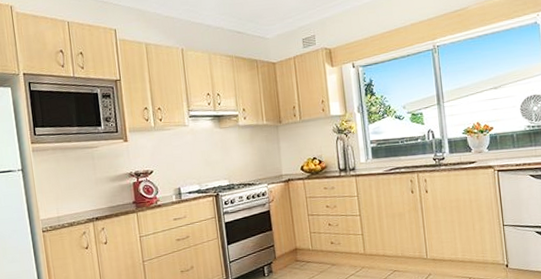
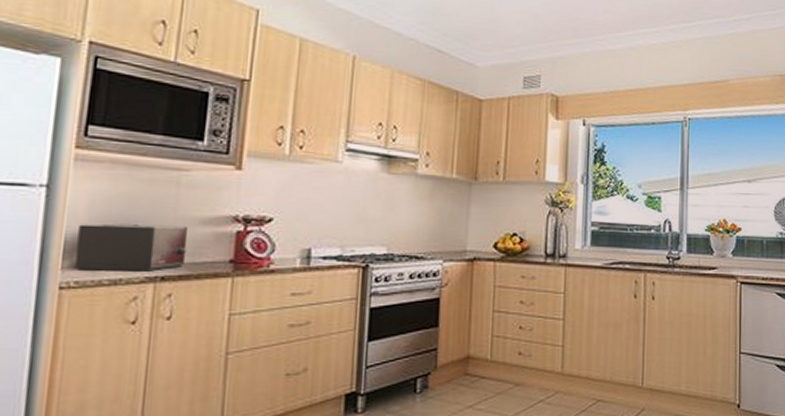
toaster: none [44,183,108,220] -> present [75,224,187,272]

